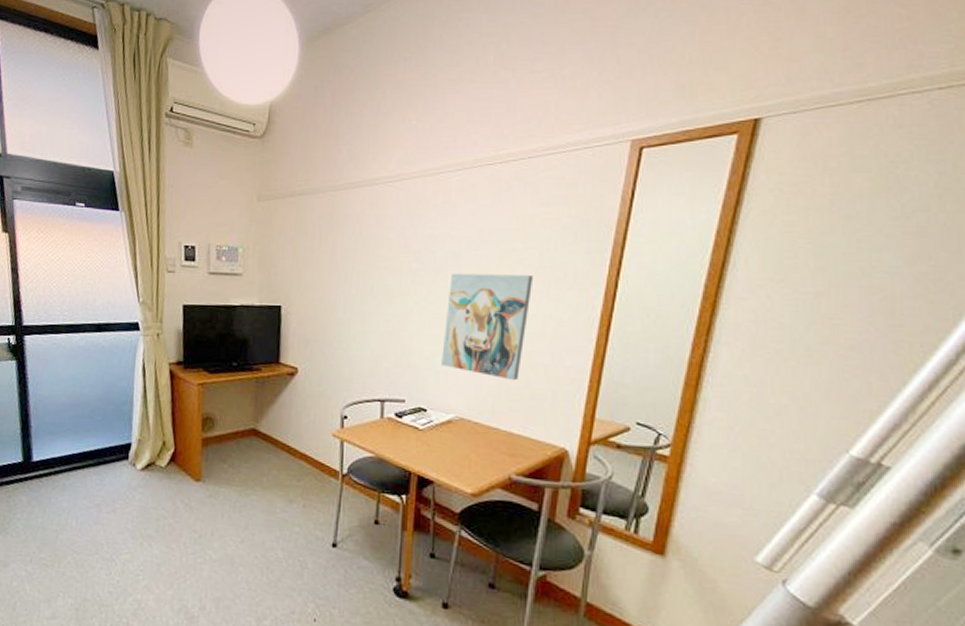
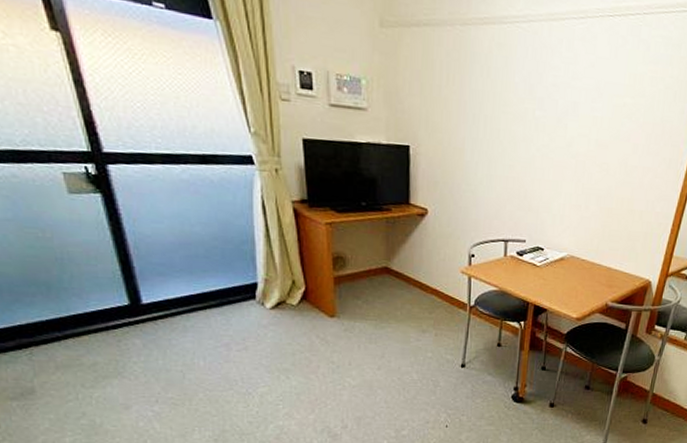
wall art: present [441,273,534,381] -> none [558,123,639,224]

